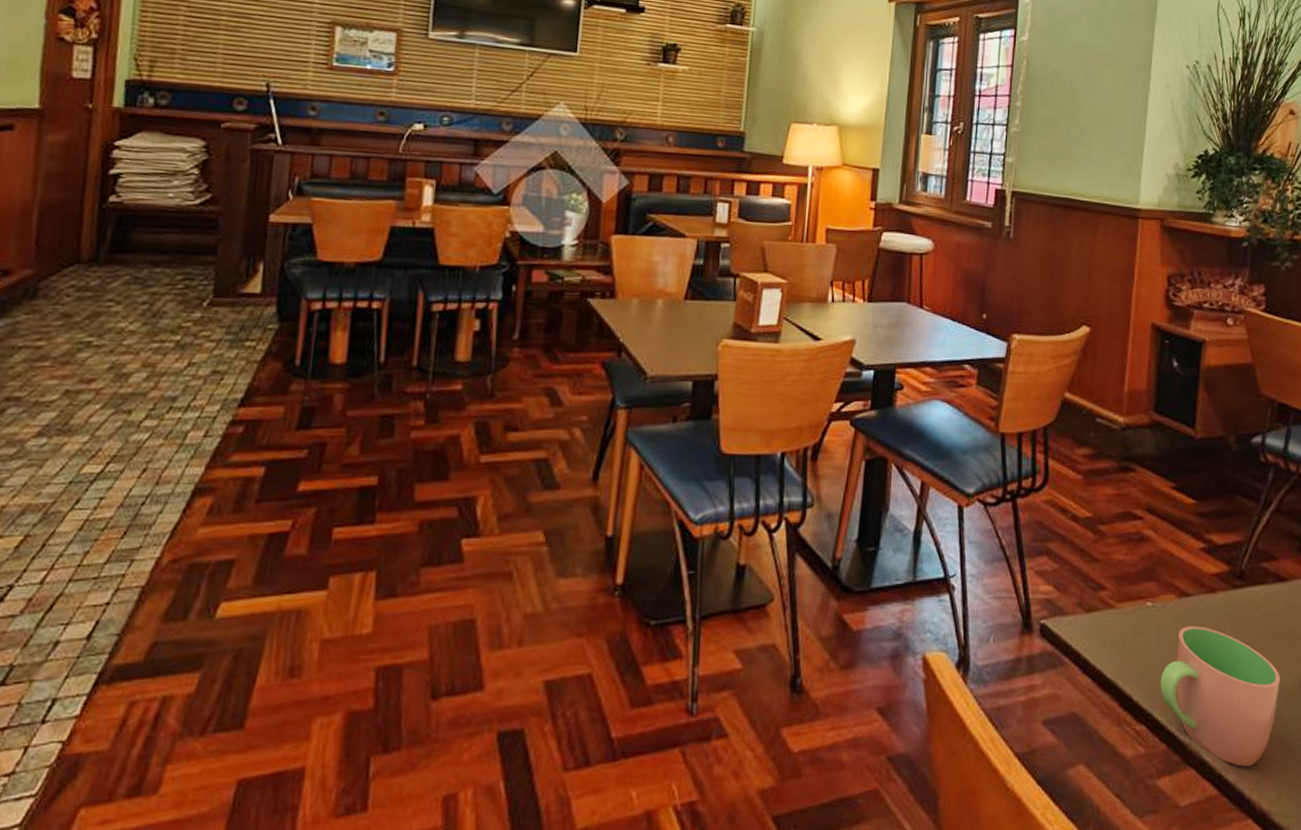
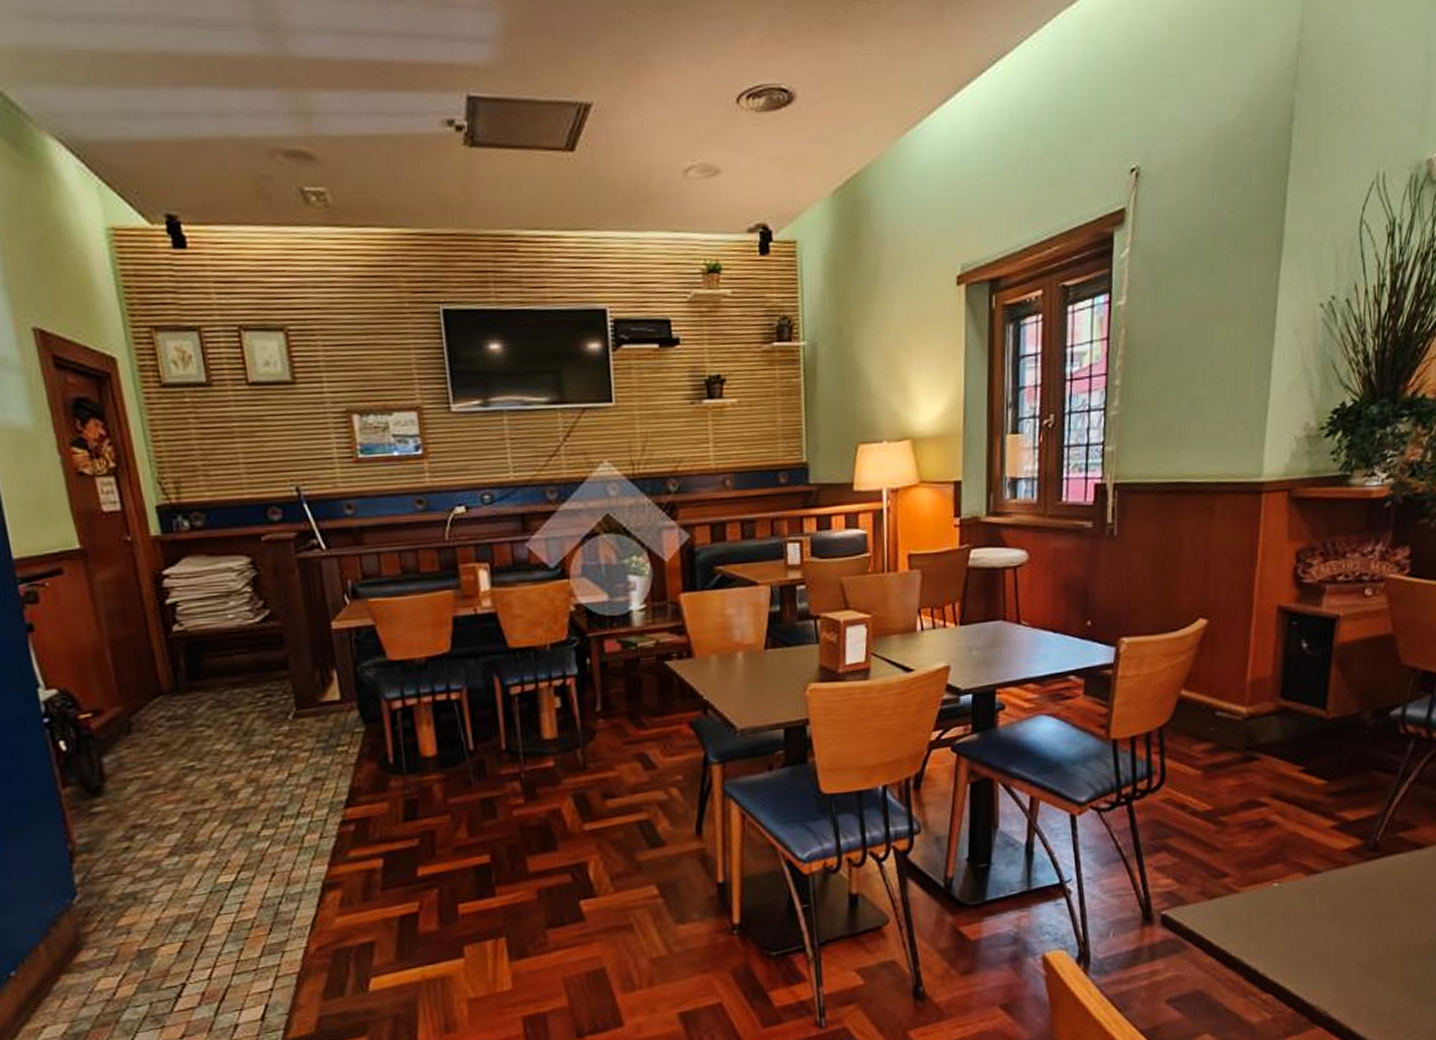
cup: present [1160,626,1281,767] -> none [1287,899,1416,1021]

